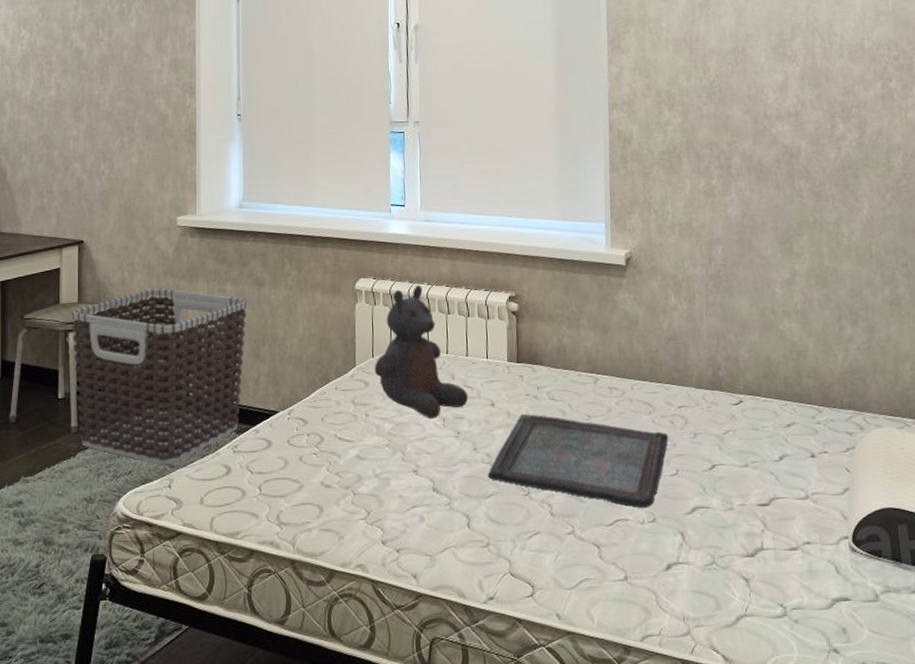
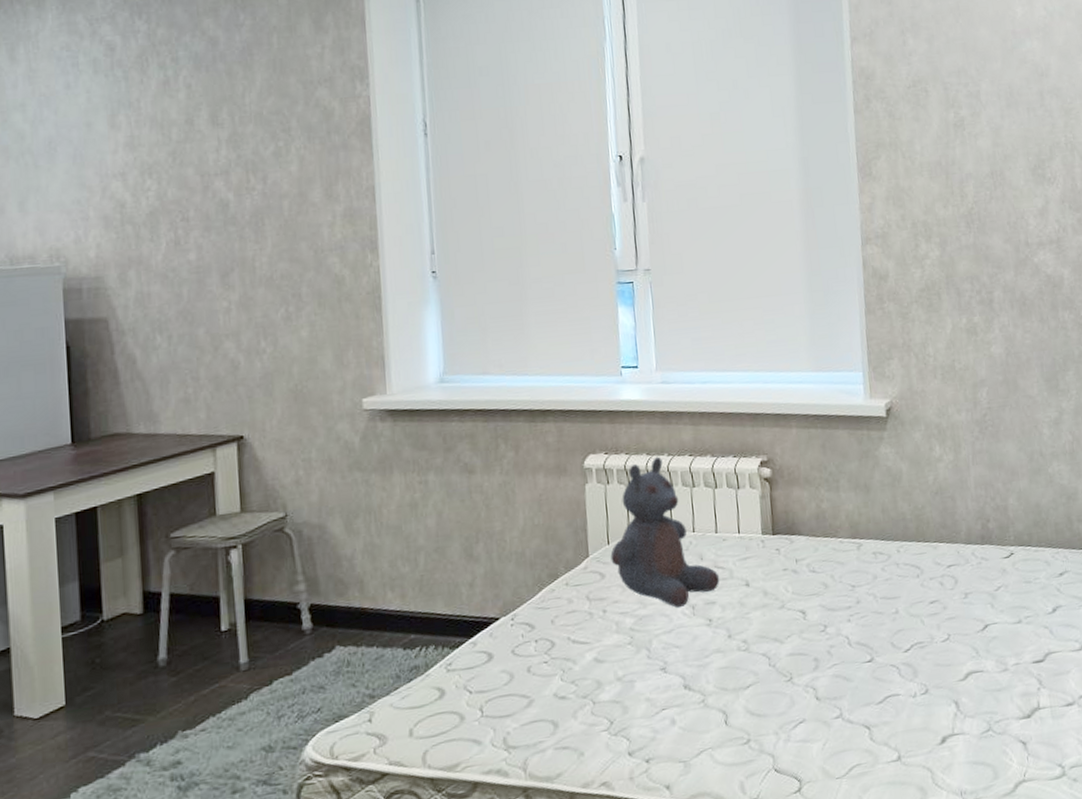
clothes hamper: present [71,288,247,465] -> none [232,485,456,697]
serving tray: present [488,414,669,509] -> none [745,590,939,681]

